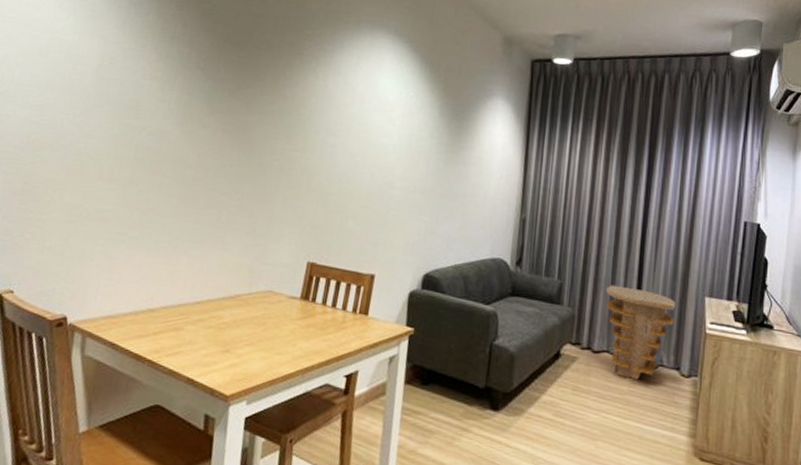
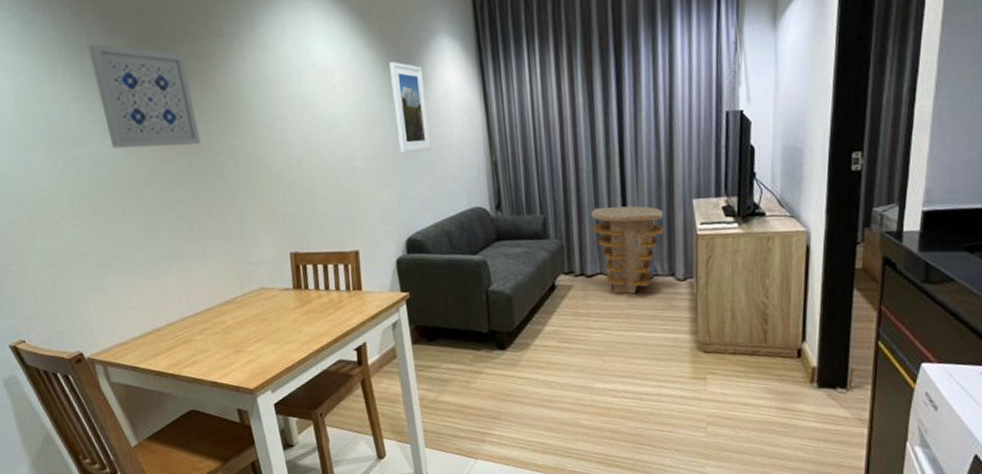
wall art: none [170,34,263,142] -> present [88,43,201,149]
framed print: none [437,110,474,195] -> present [389,62,431,153]

